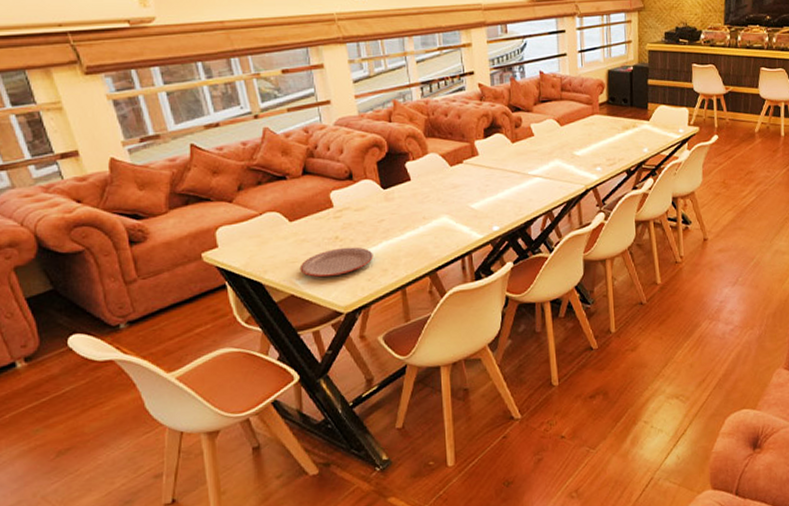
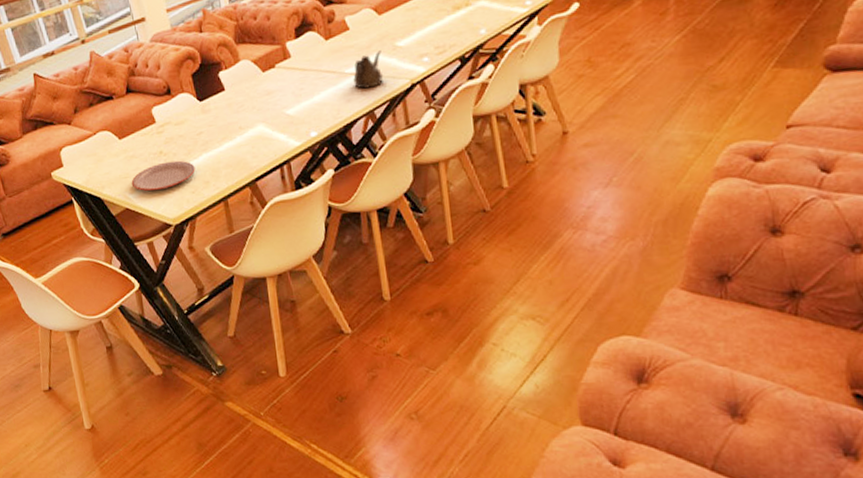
teapot: none [535,157,562,190] -> present [353,50,384,89]

